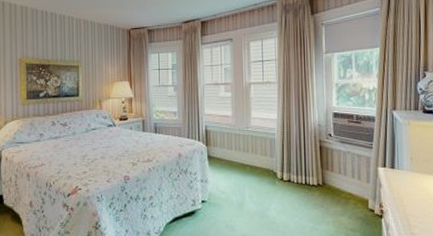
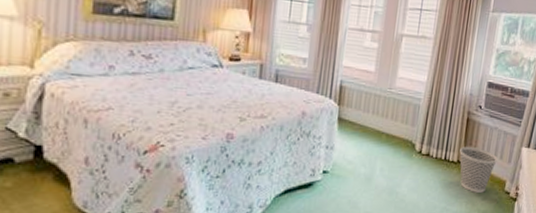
wastebasket: none [318,171,356,212] -> present [459,147,498,193]

